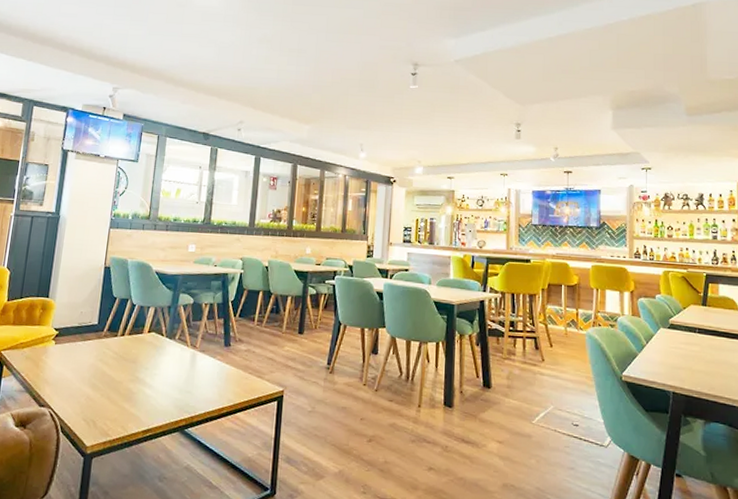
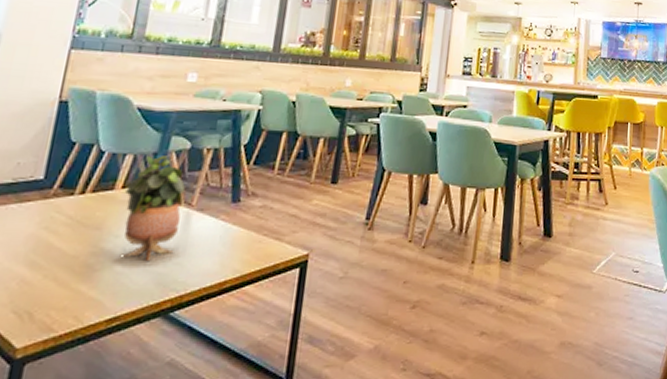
potted plant: none [151,308,191,389] -> present [123,155,185,262]

